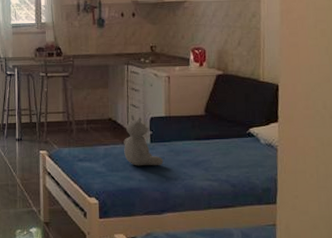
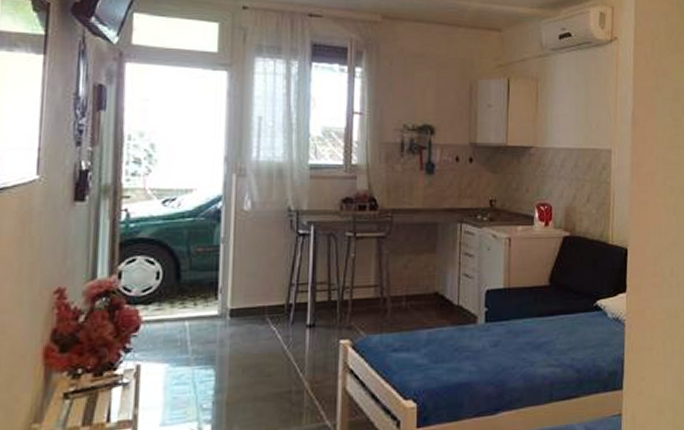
teddy bear: present [124,114,164,166] -> none [452,286,500,354]

